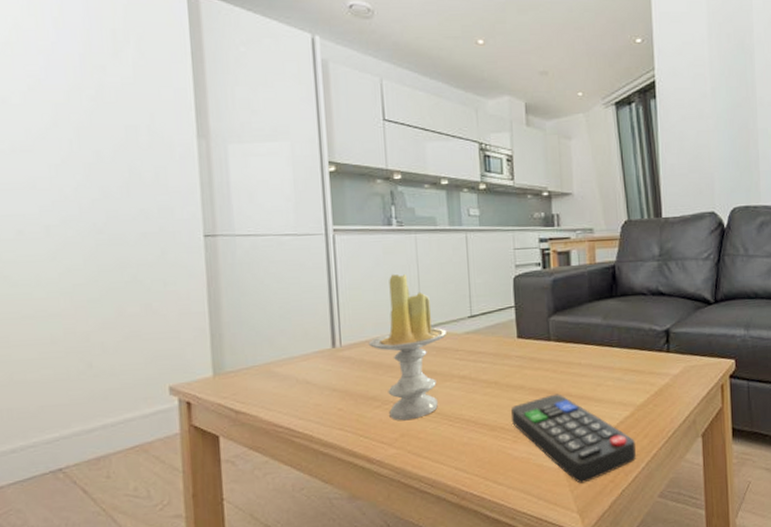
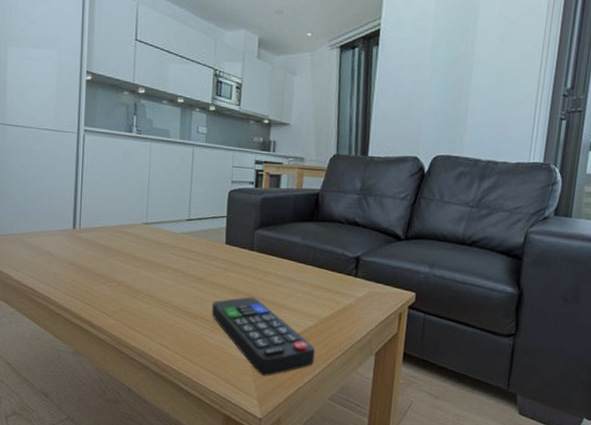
candle: present [368,274,447,421] -> none [102,174,168,299]

